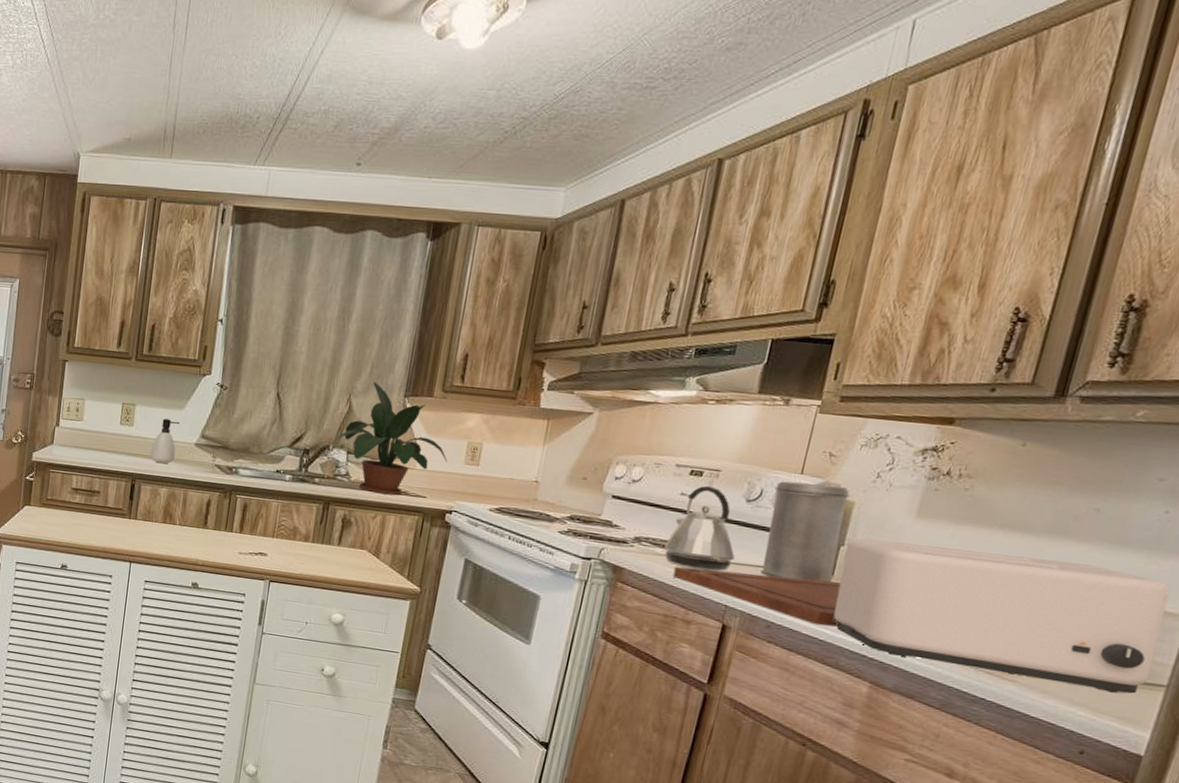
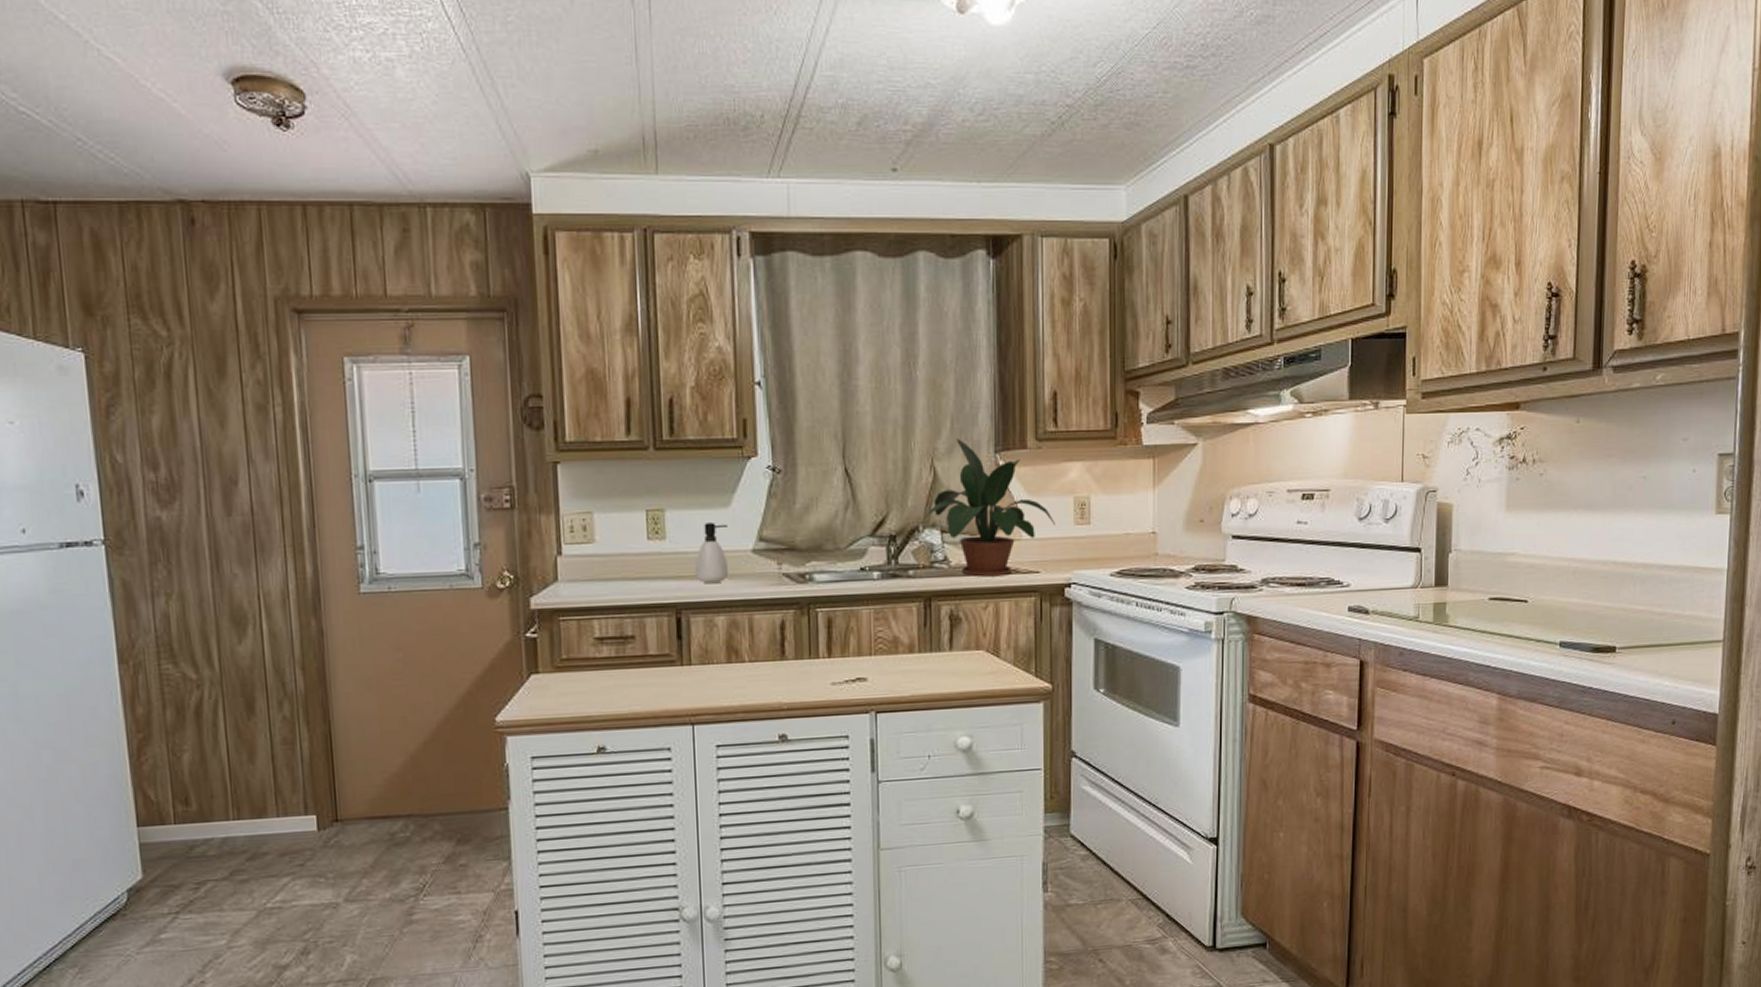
kettle: present [663,485,735,572] -> none [1291,508,1358,604]
cutting board: present [672,566,842,628] -> none [1305,591,1462,643]
canister: present [760,481,850,583] -> none [1381,489,1448,599]
toaster: present [833,538,1171,694] -> none [1453,533,1710,660]

